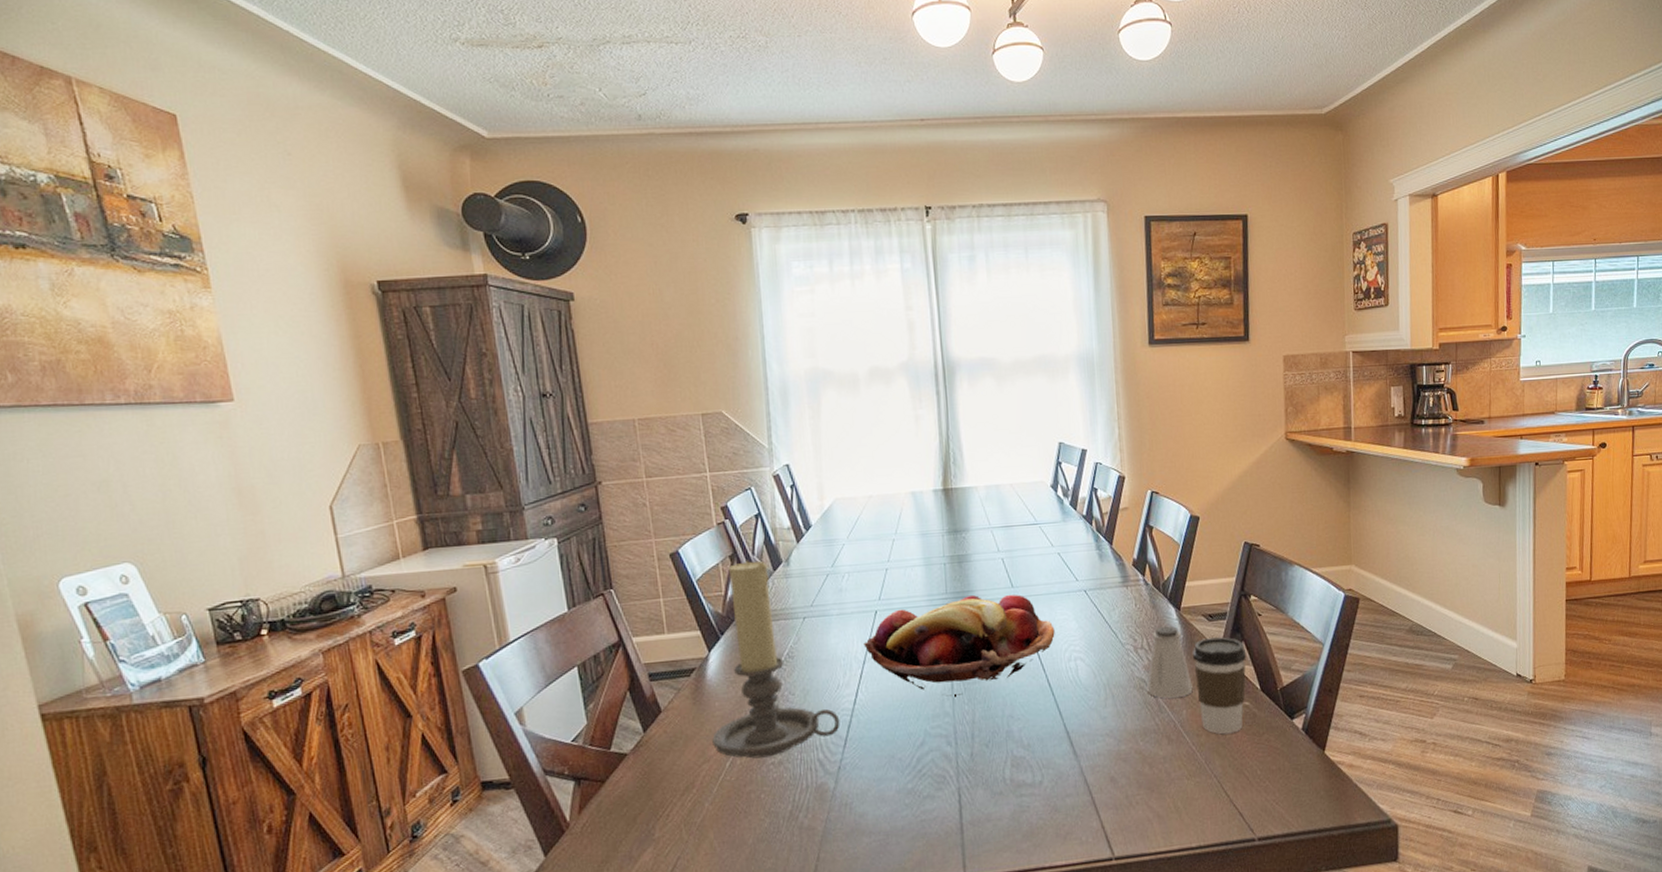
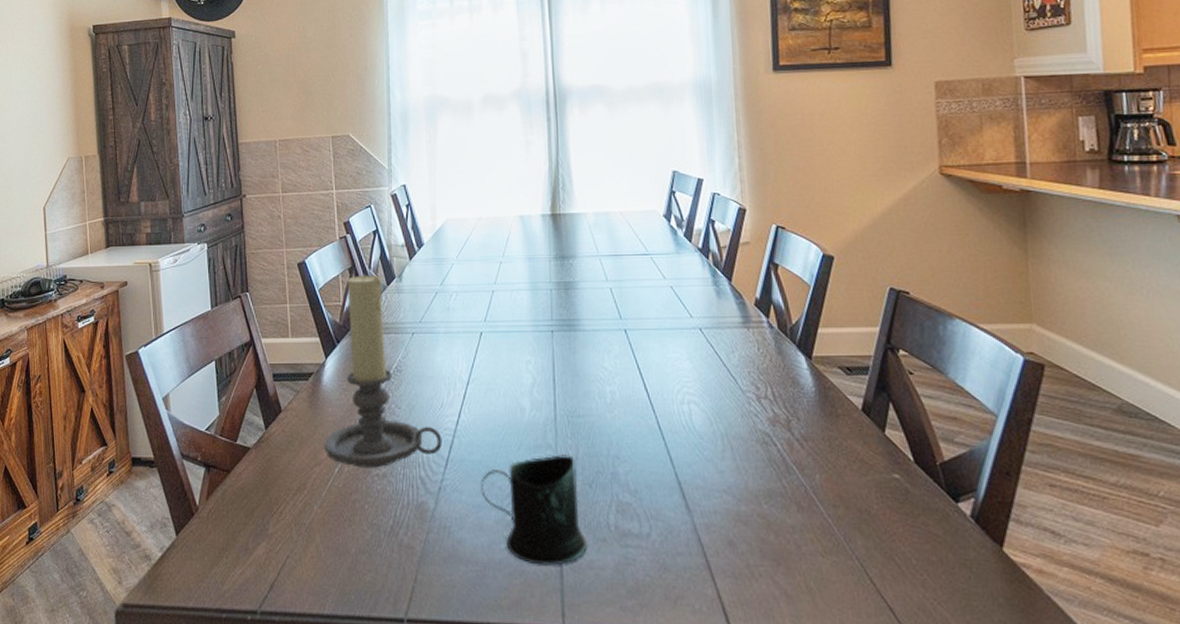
fruit basket: present [863,594,1055,696] -> none [468,325,666,428]
mug: none [880,720,985,826] -> present [480,455,587,566]
saltshaker: present [1146,625,1193,699] -> none [771,375,828,460]
coffee cup: present [1193,637,1247,734] -> none [827,394,896,510]

